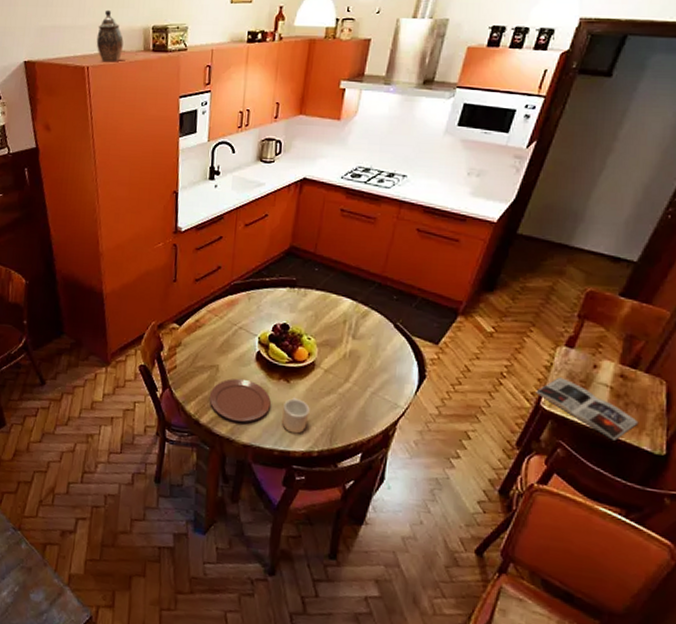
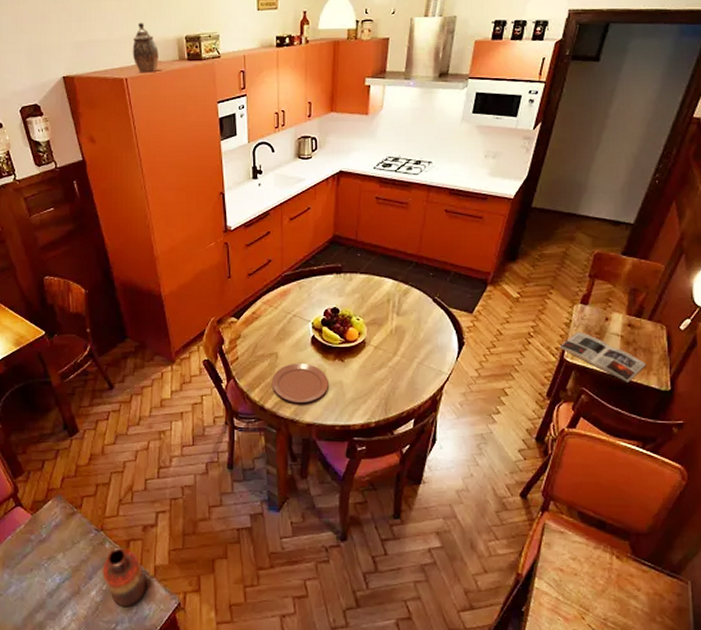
vase: none [15,549,60,614] -> present [102,547,147,608]
mug: present [282,397,310,434] -> none [340,375,365,408]

